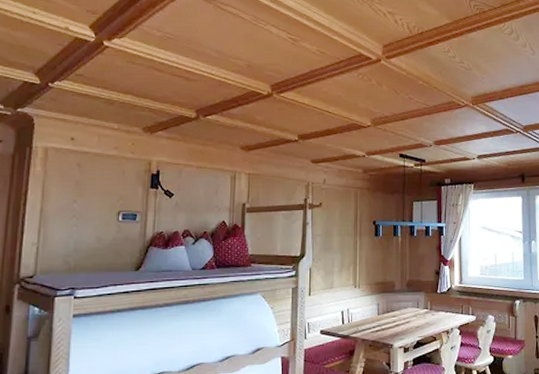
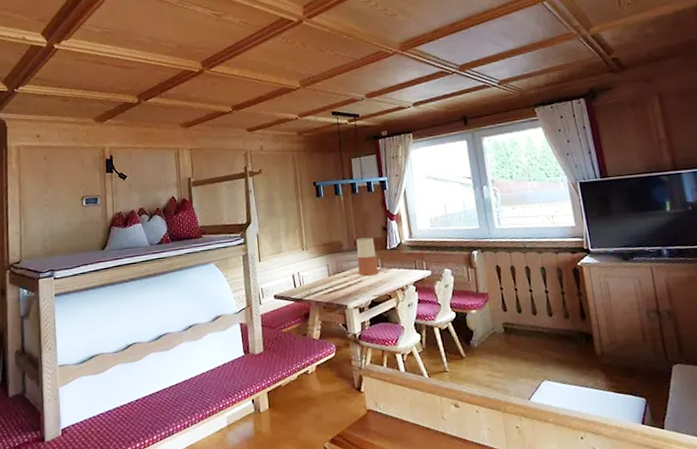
vase: none [408,280,427,317] -> present [356,237,379,276]

